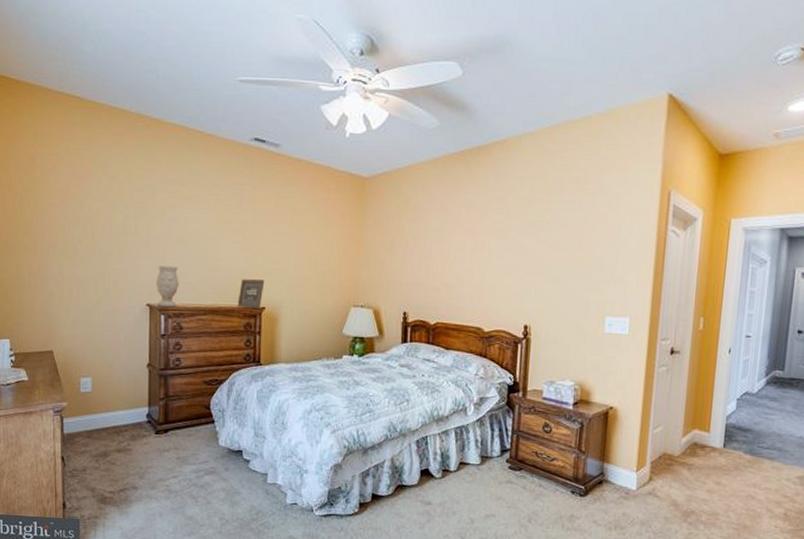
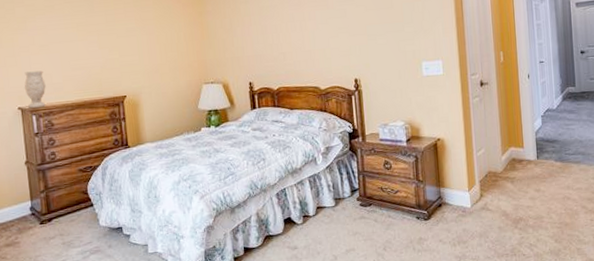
picture frame: present [237,279,265,310] -> none [101,72,123,99]

